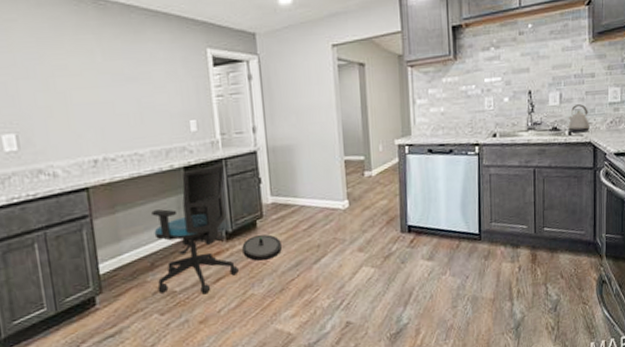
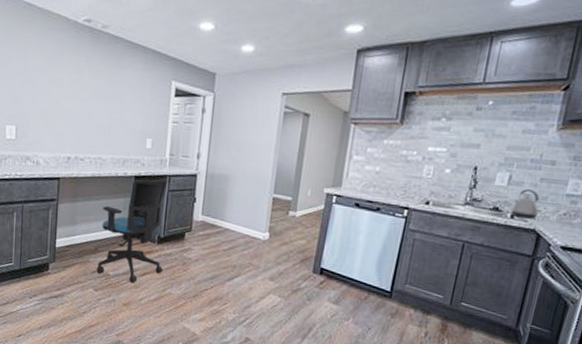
robot vacuum: present [242,234,283,261] -> none [169,245,204,268]

